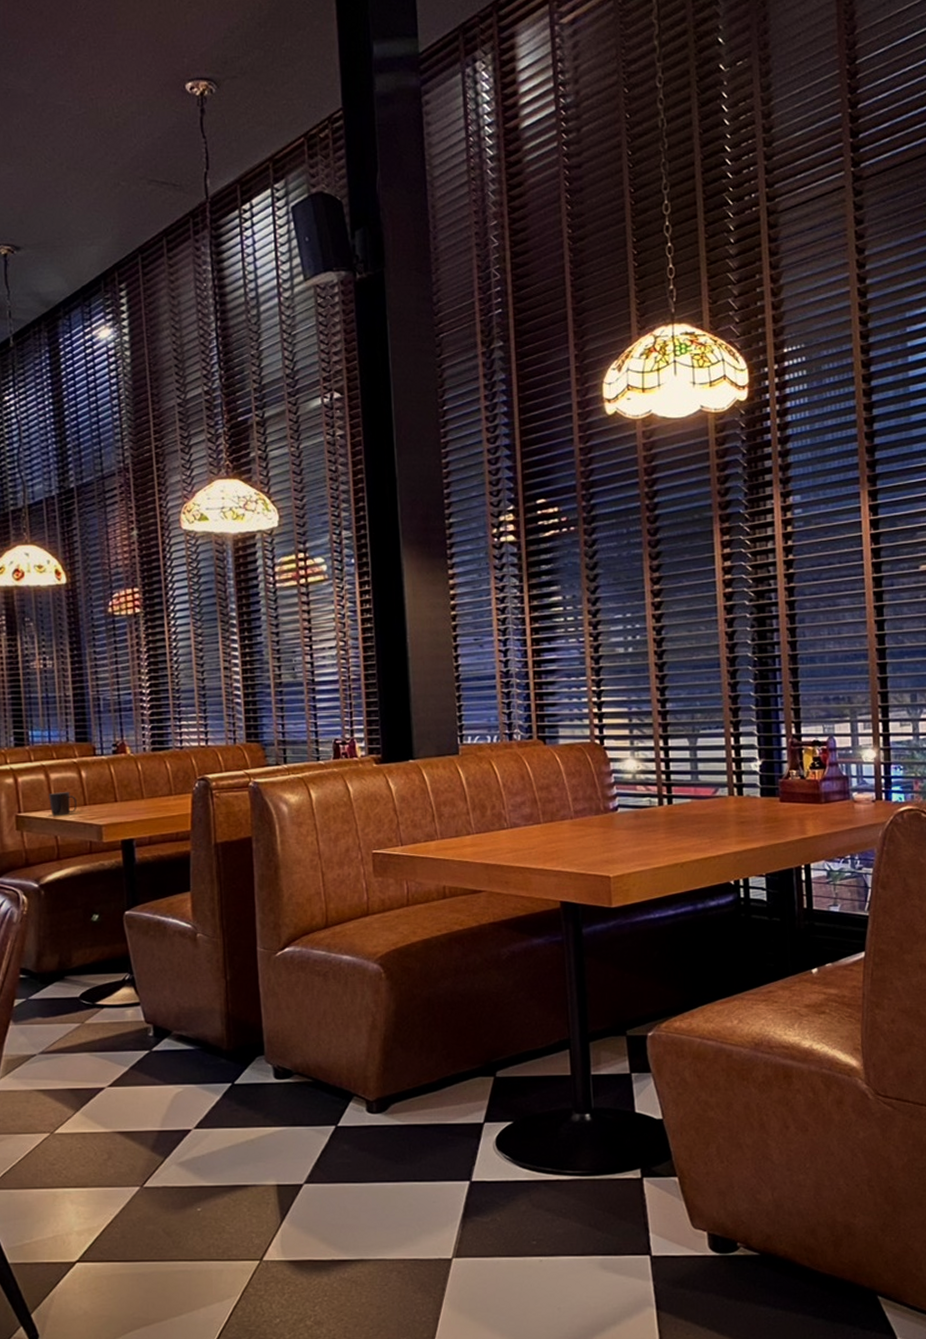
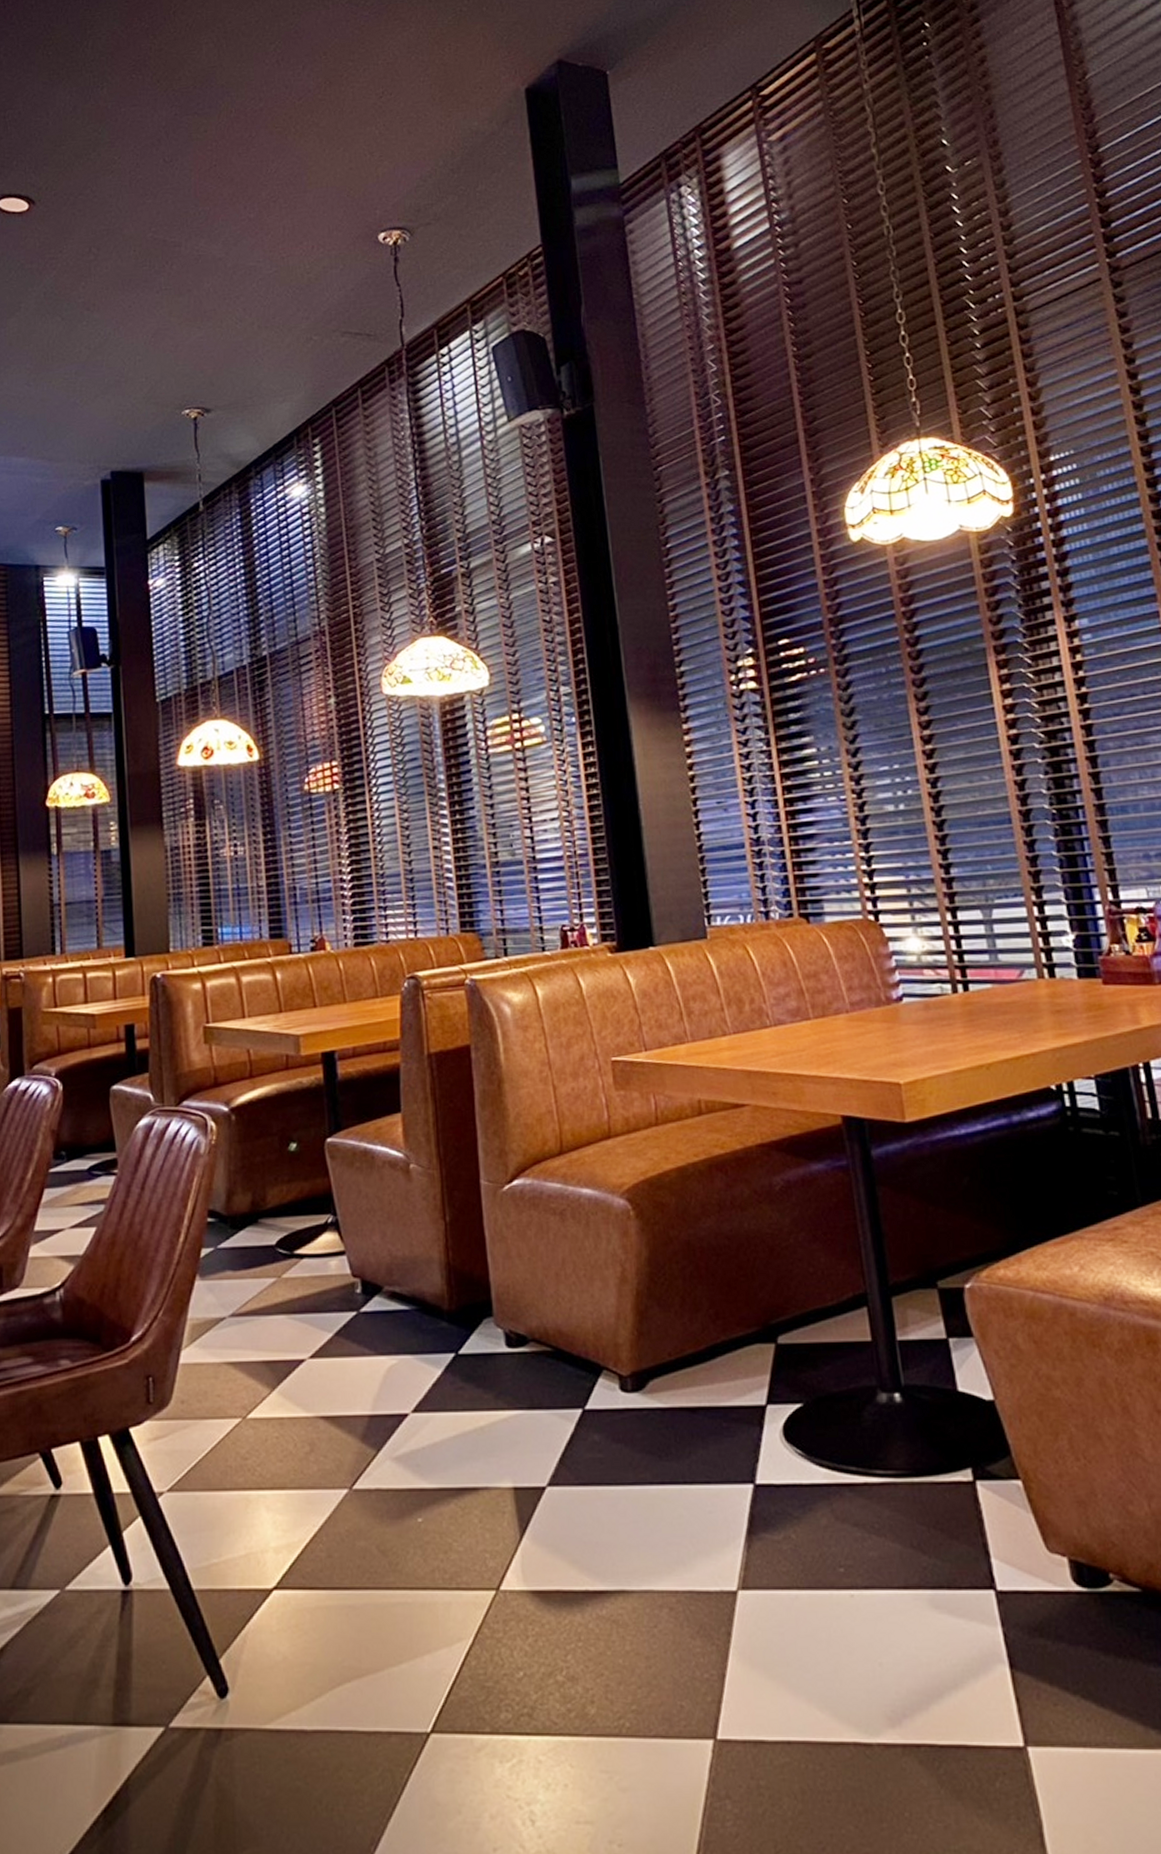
mug: present [49,791,78,818] -> none [240,996,272,1028]

